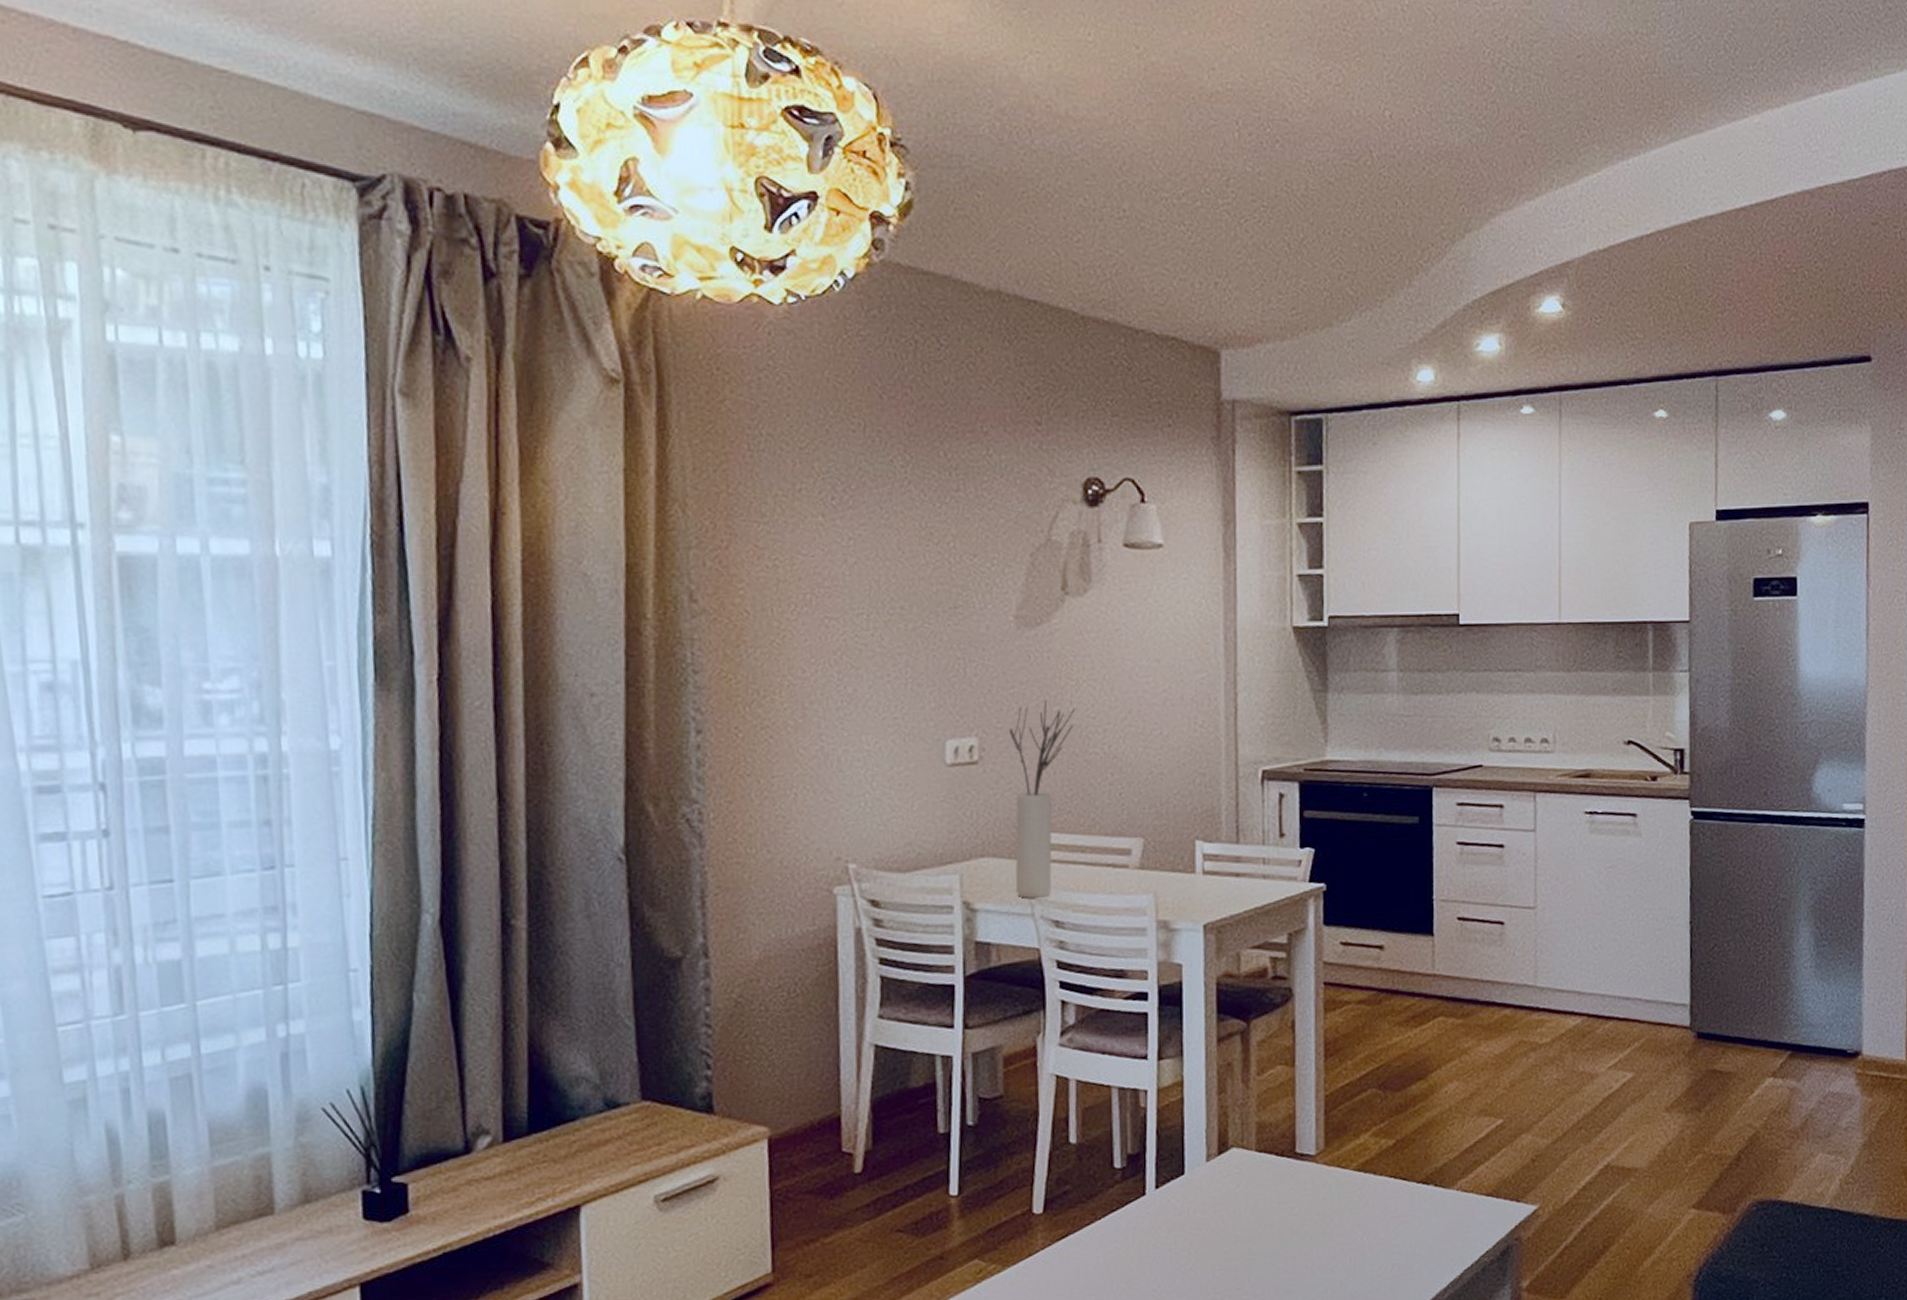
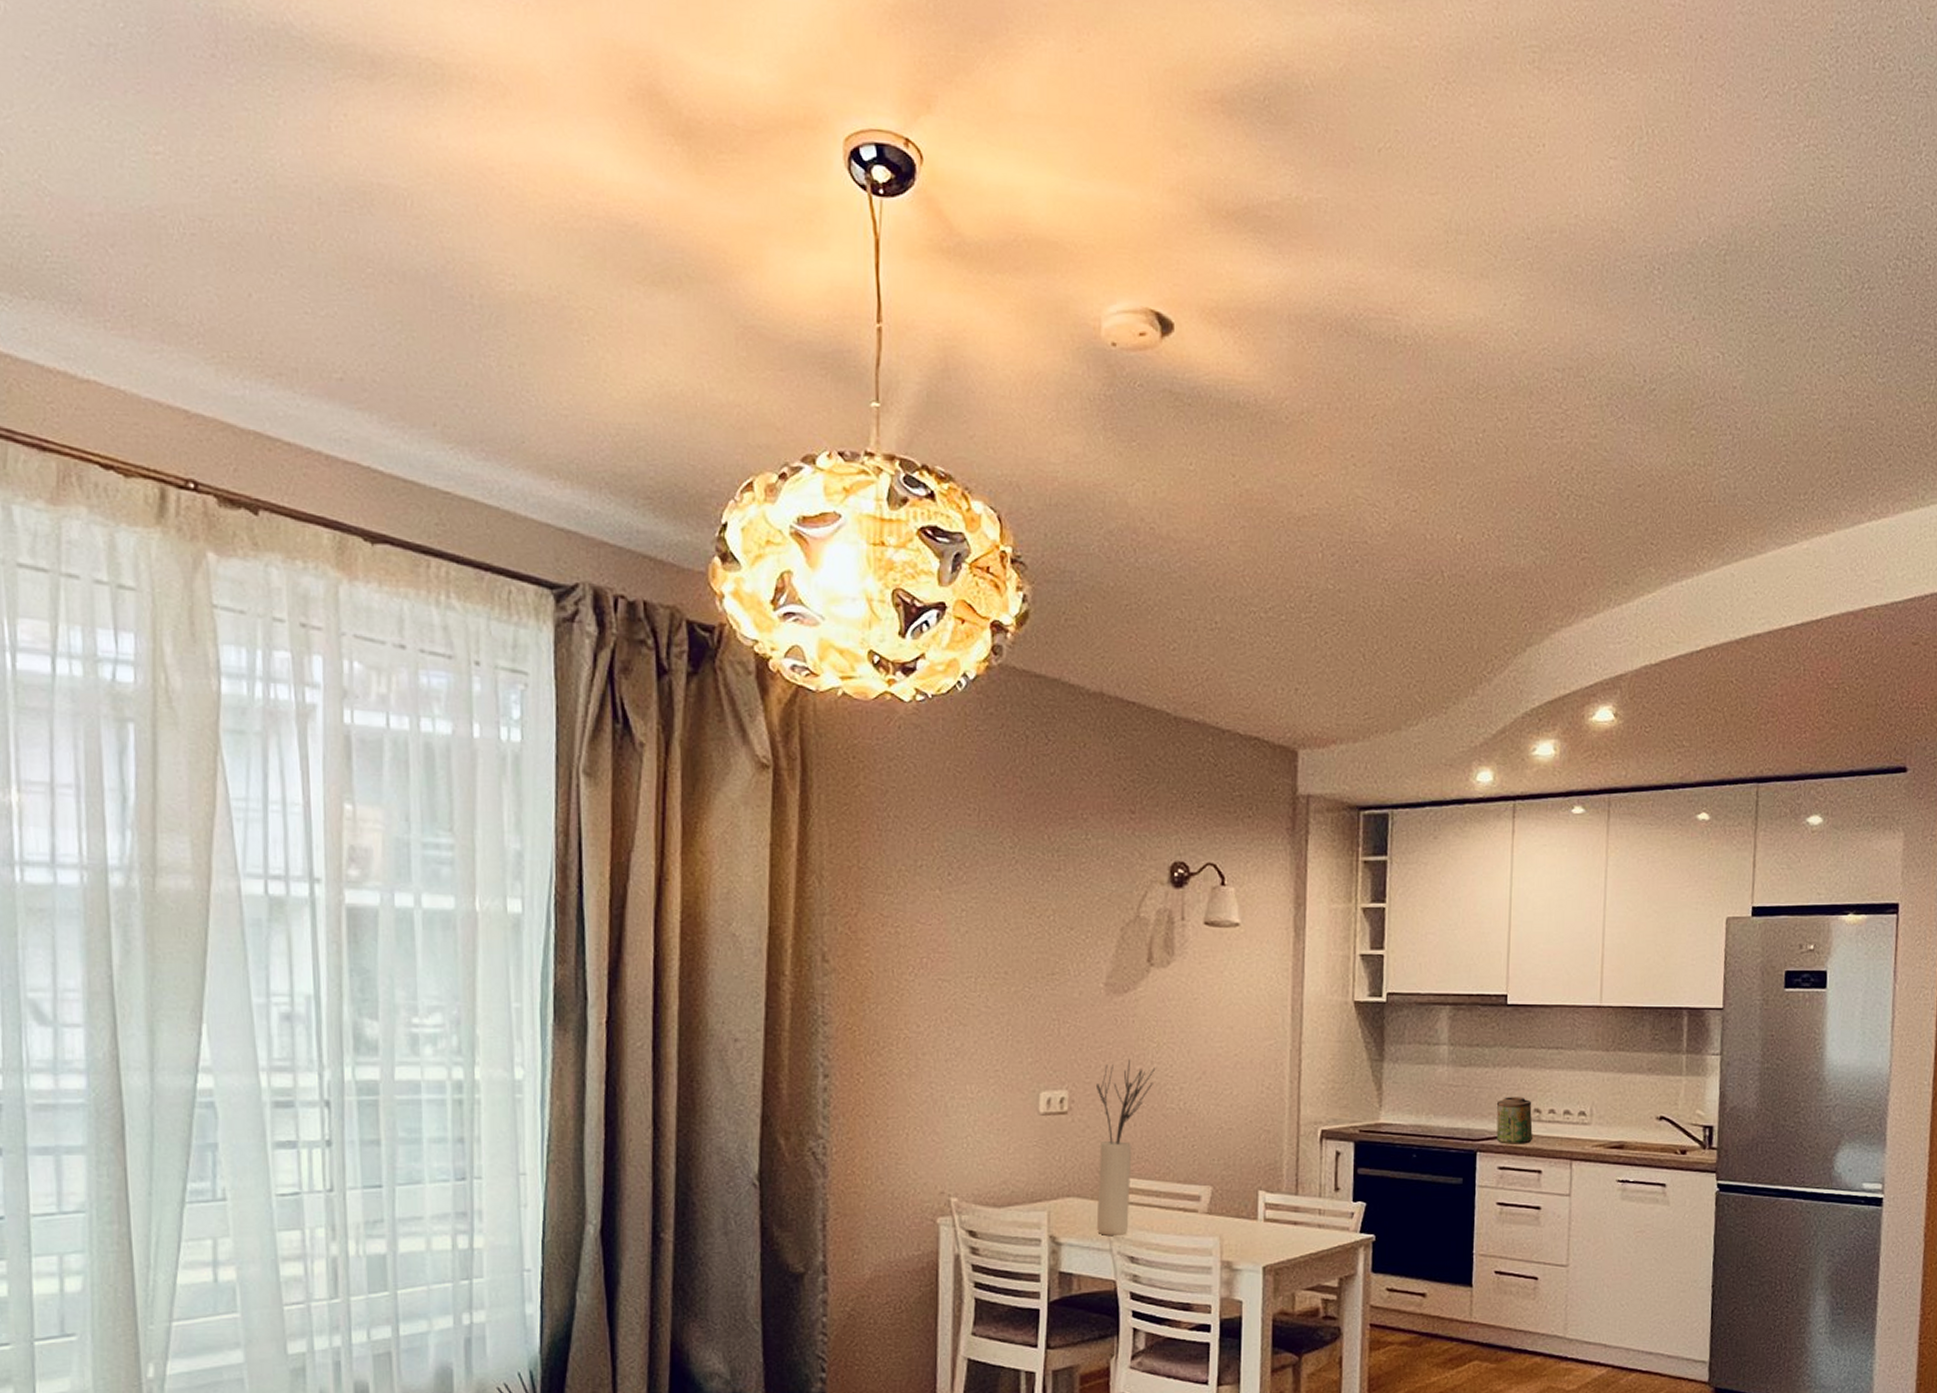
canister: none [1452,725,1492,778] -> present [1496,1097,1533,1144]

